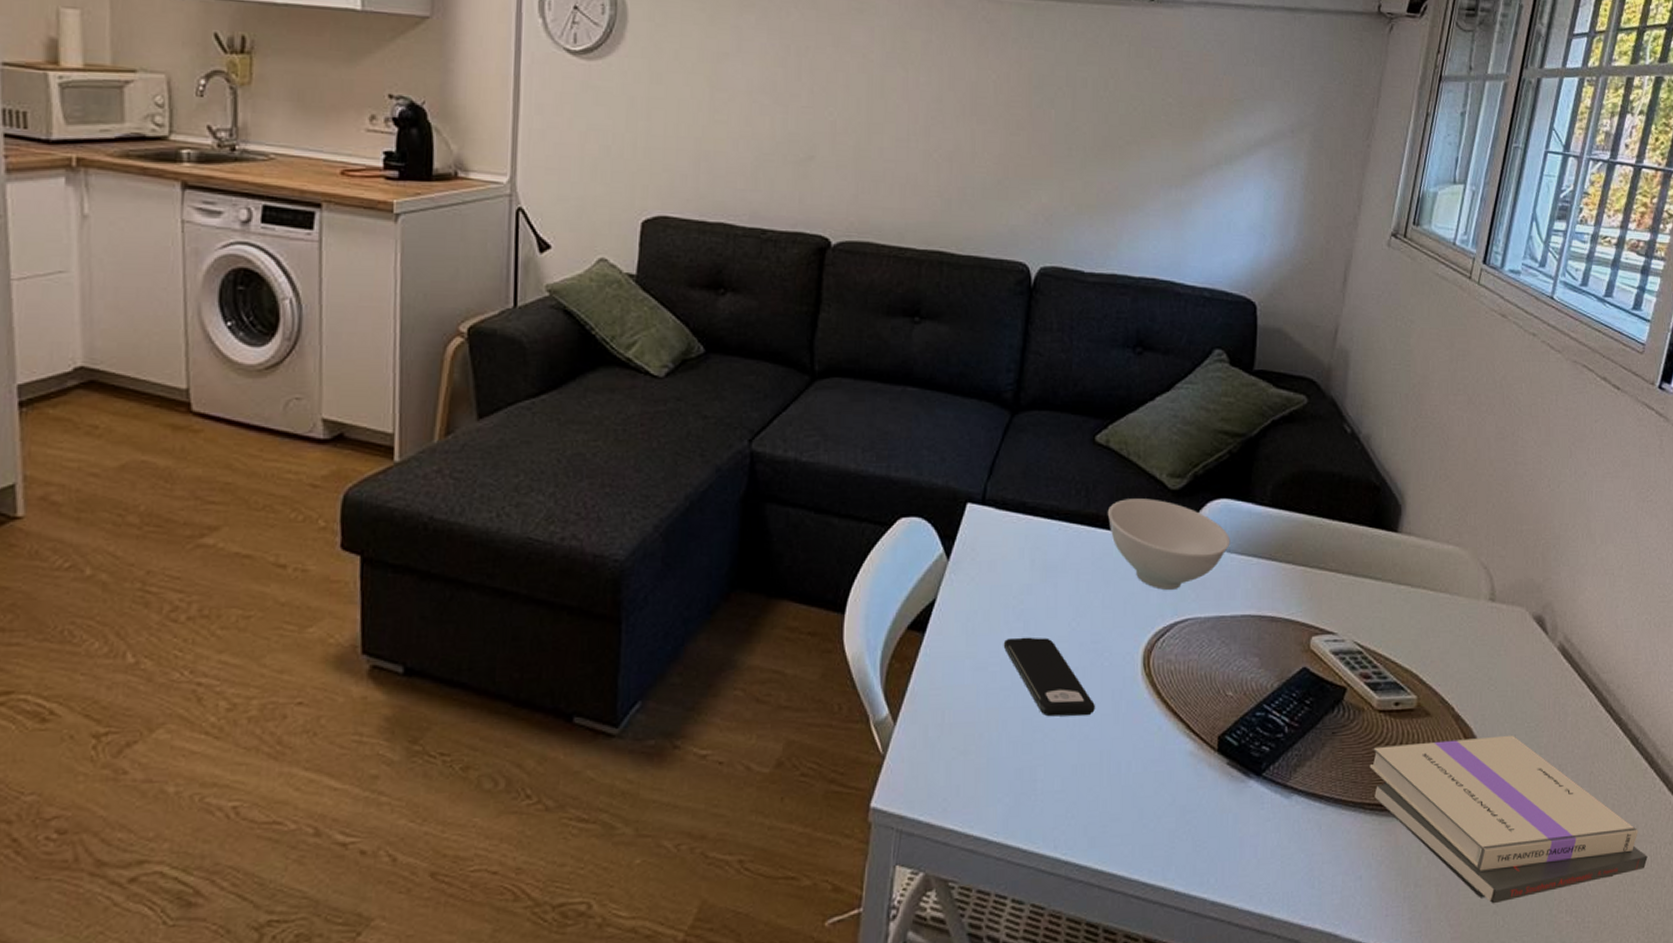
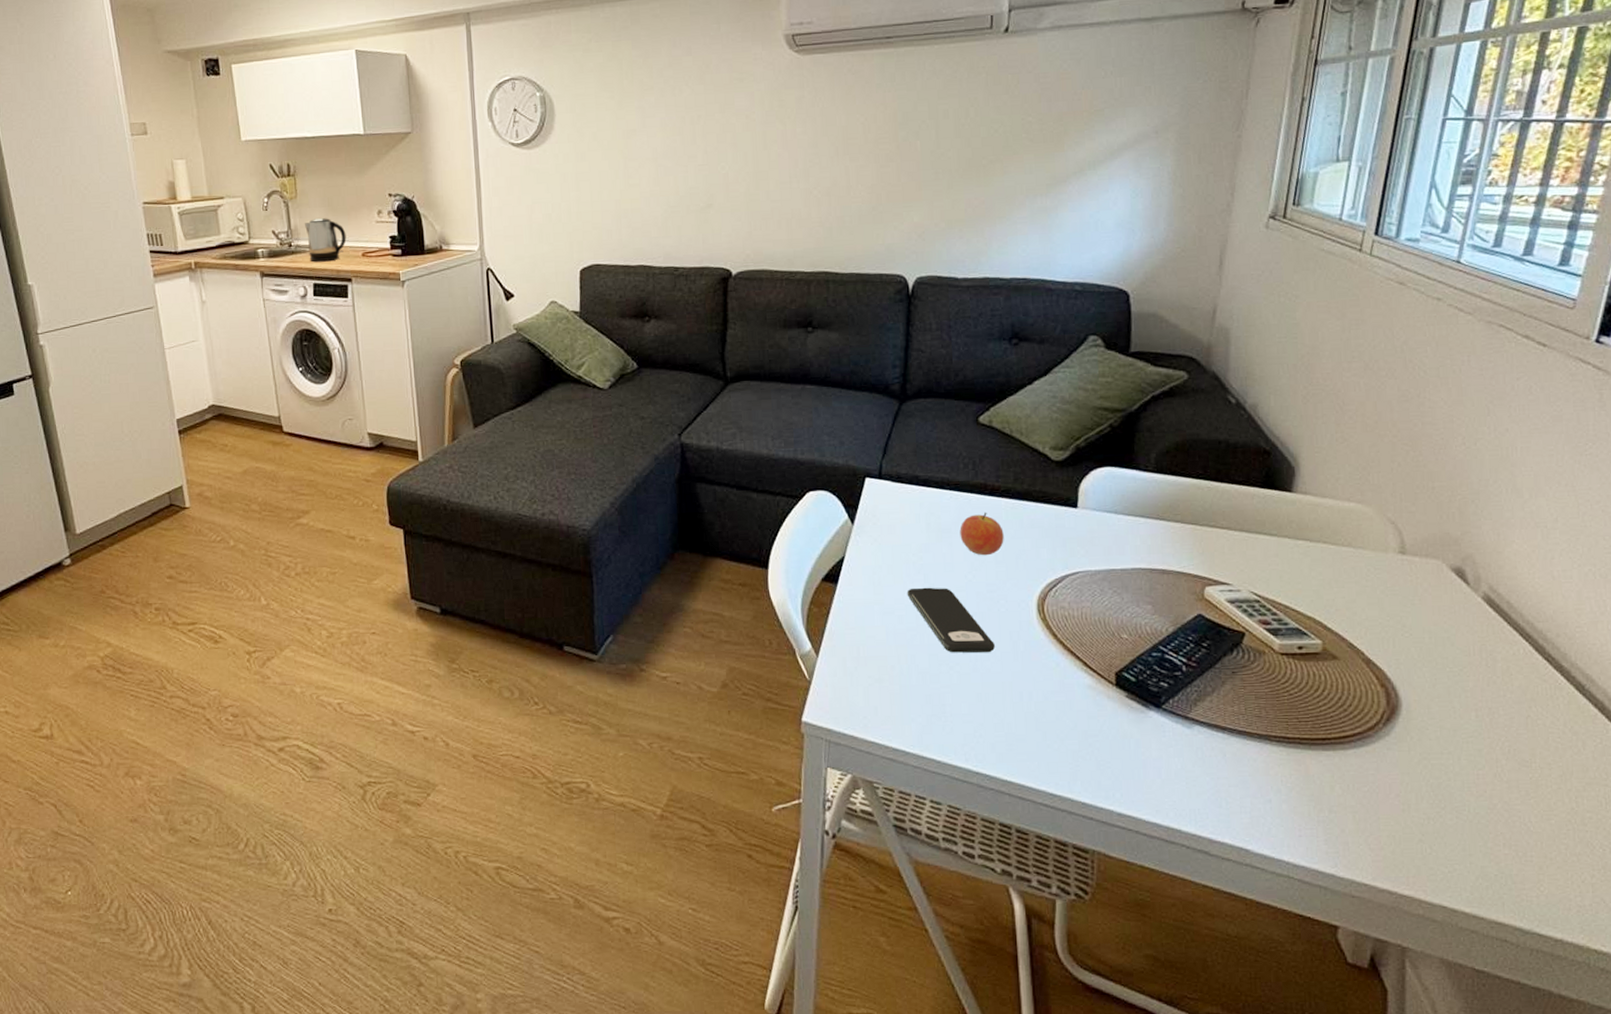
kettle: none [259,116,320,177] -> present [305,218,347,262]
fruit: none [1066,547,1113,600] -> present [959,512,1004,556]
bowl: present [1107,498,1231,591] -> none [994,469,1117,548]
books: present [1369,735,1648,904] -> none [1274,678,1601,833]

